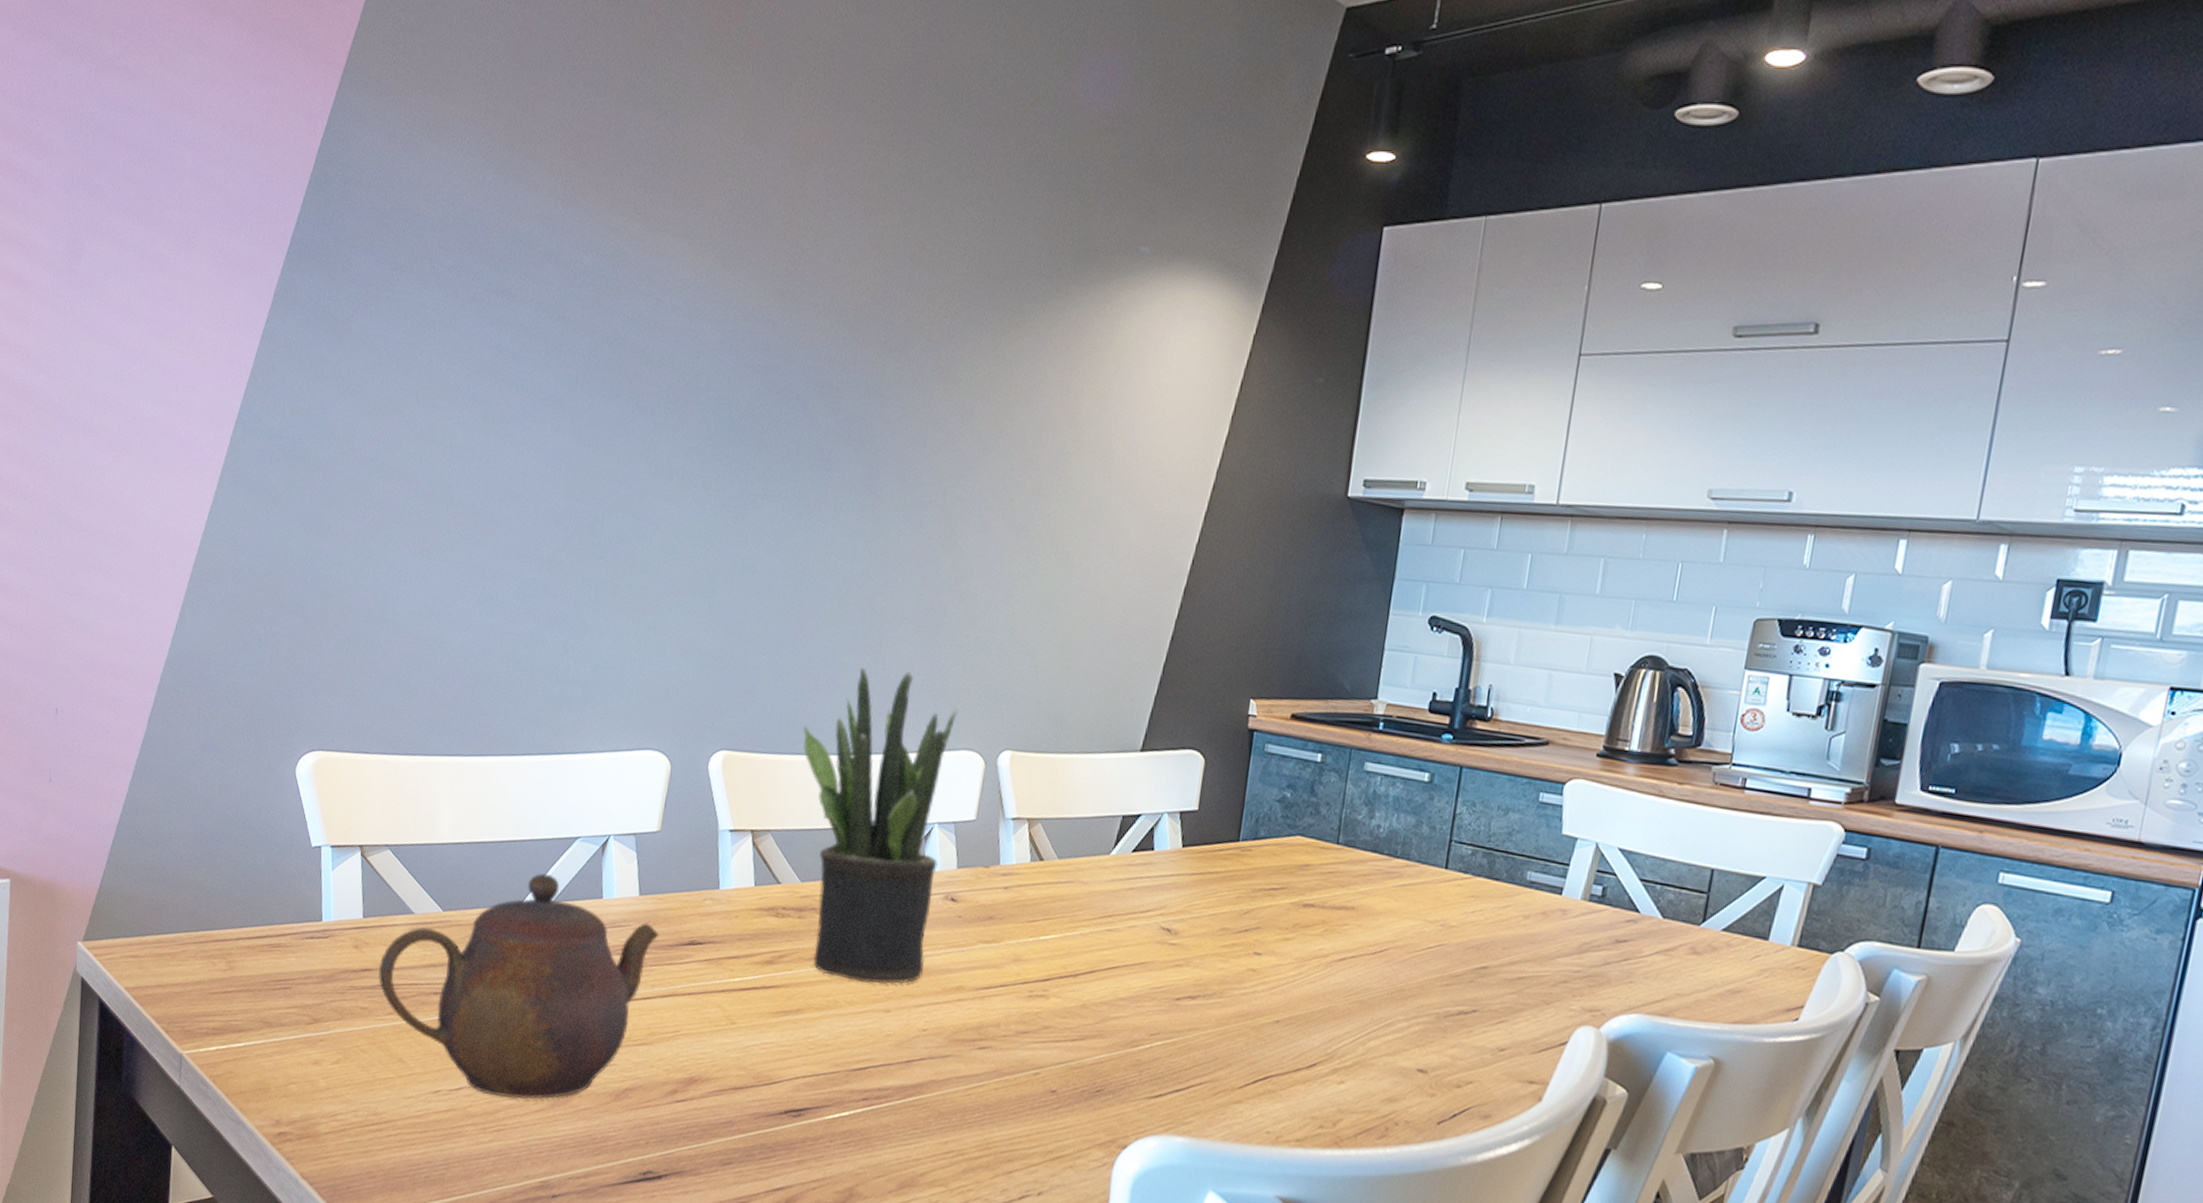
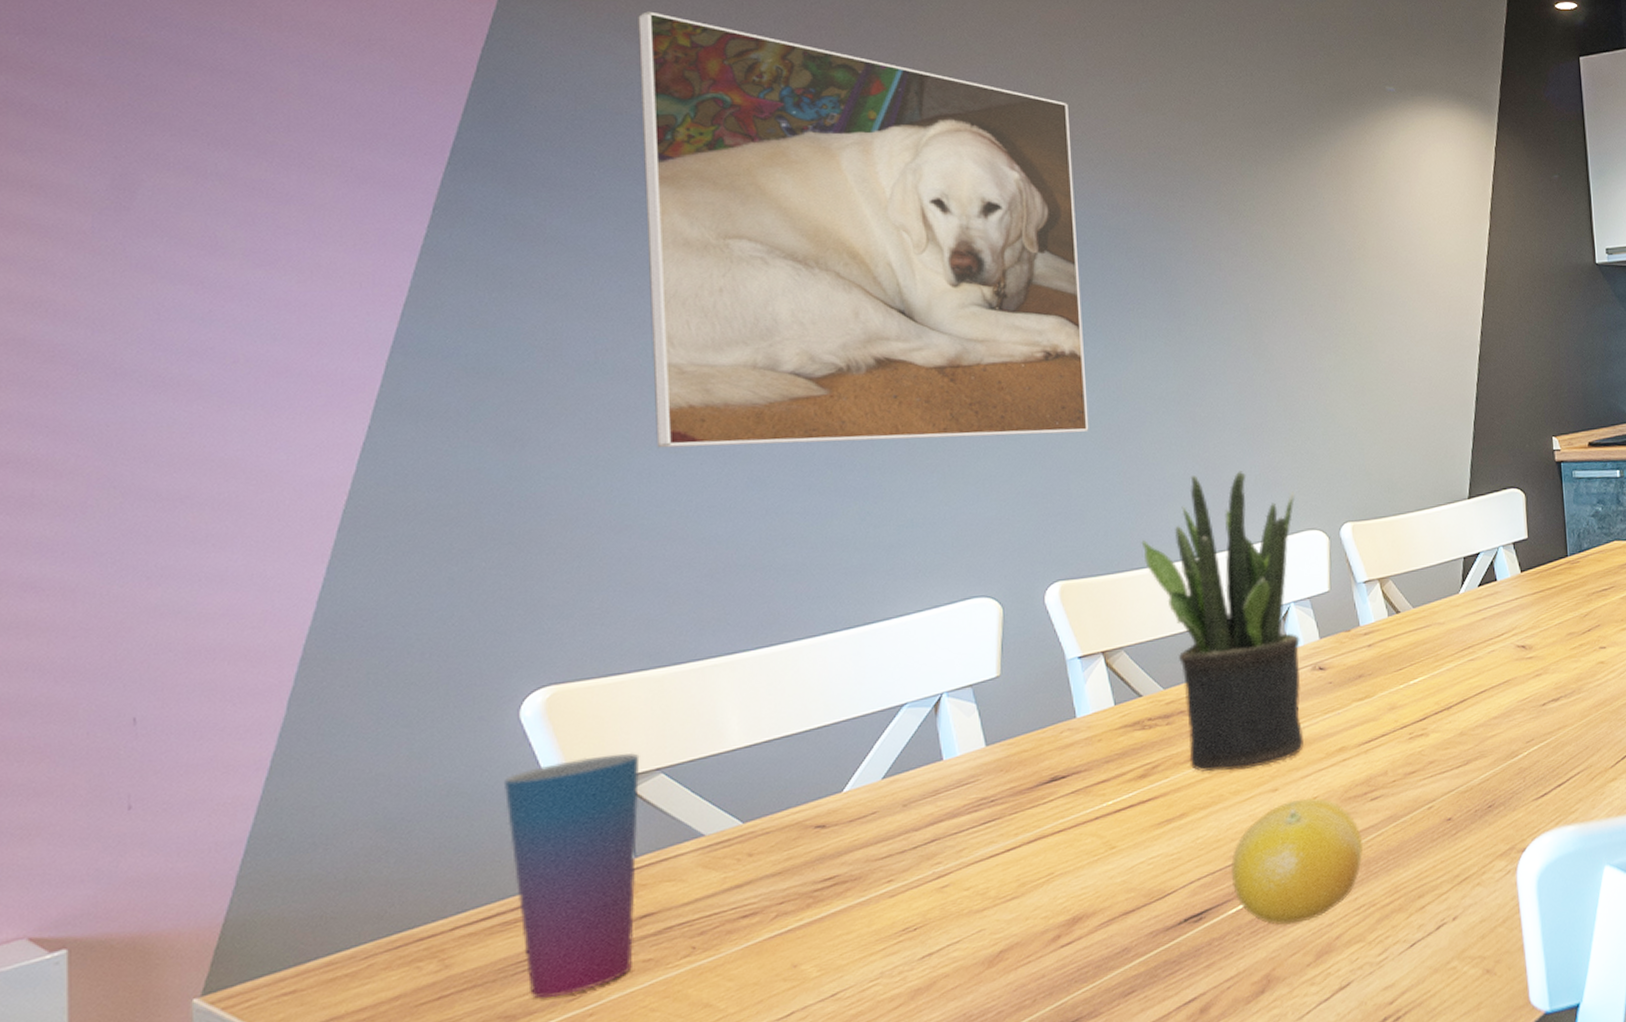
cup: none [280,819,375,1019] -> present [505,752,640,999]
teapot: present [378,873,660,1099] -> none [664,750,1016,1010]
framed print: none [414,110,804,602] -> present [638,11,1089,448]
fruit: none [832,1025,963,1149] -> present [1231,798,1364,925]

